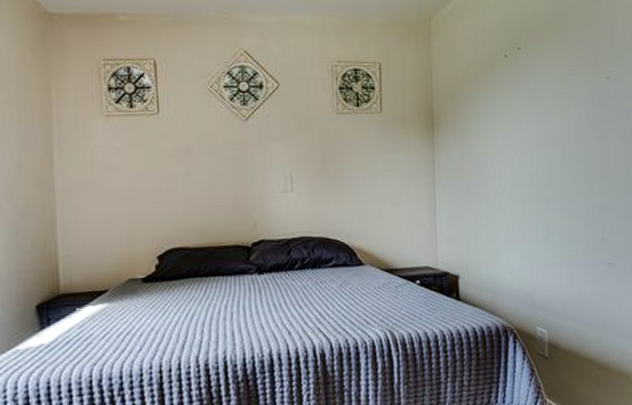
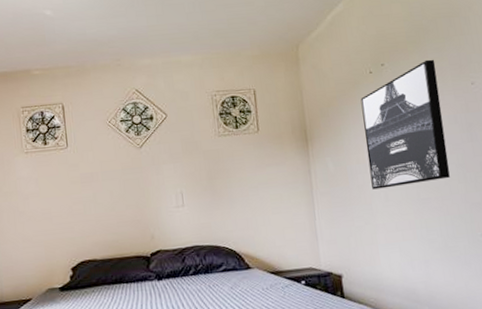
wall art: none [493,47,577,185] -> present [360,59,450,190]

